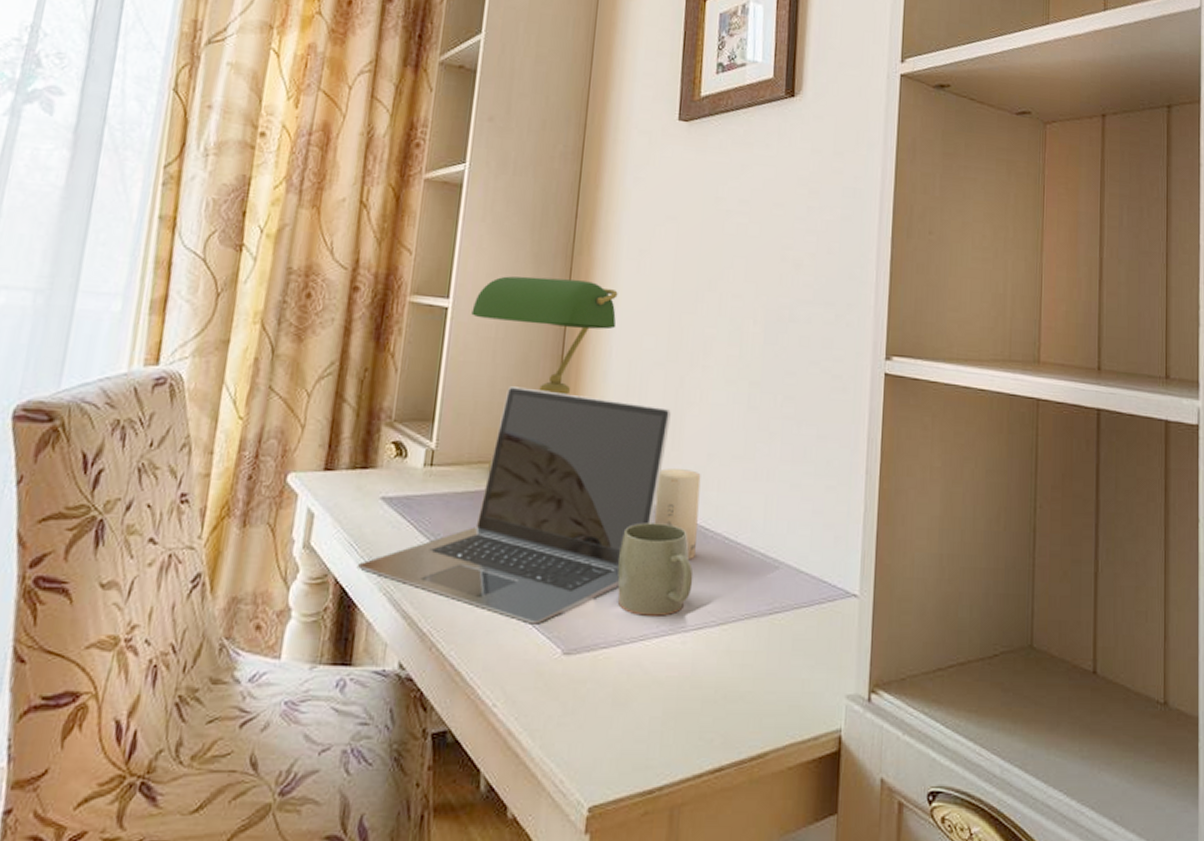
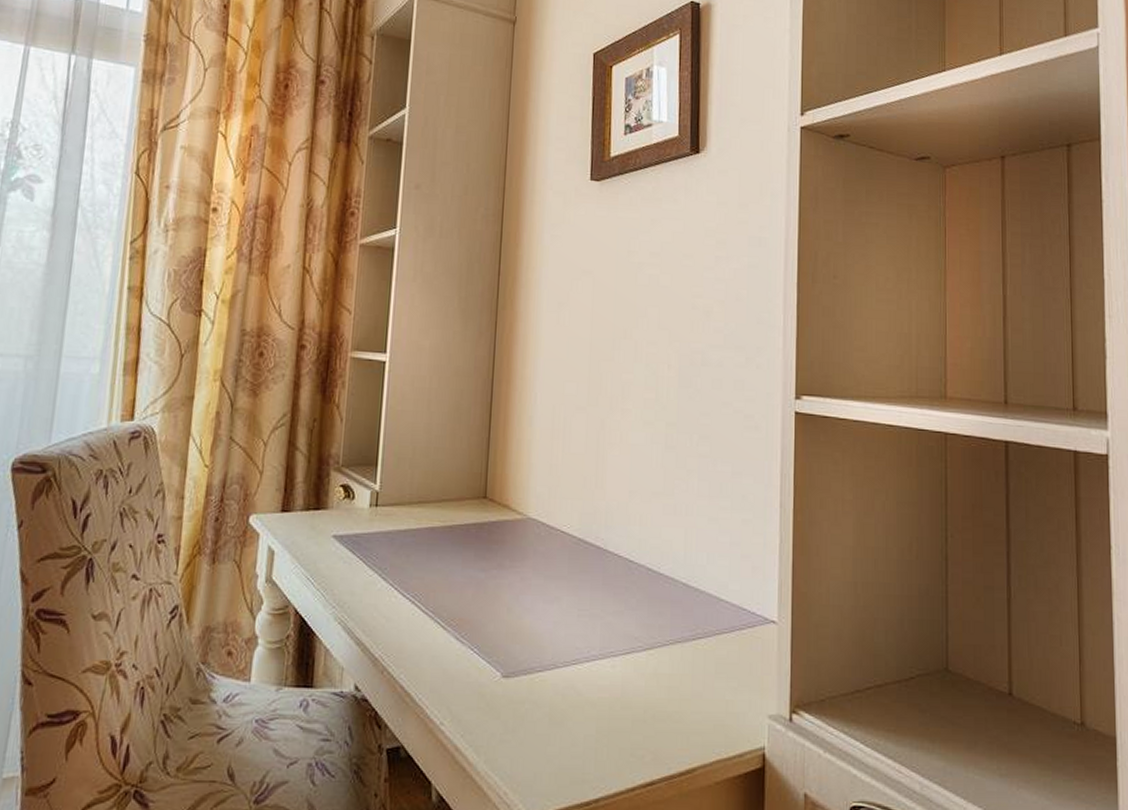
laptop: present [356,386,671,625] -> none [313,432,593,650]
desk lamp: present [471,276,618,472] -> none [407,330,540,511]
mug: present [617,522,694,618] -> none [549,556,620,643]
candle: present [654,468,701,561] -> none [581,505,624,590]

